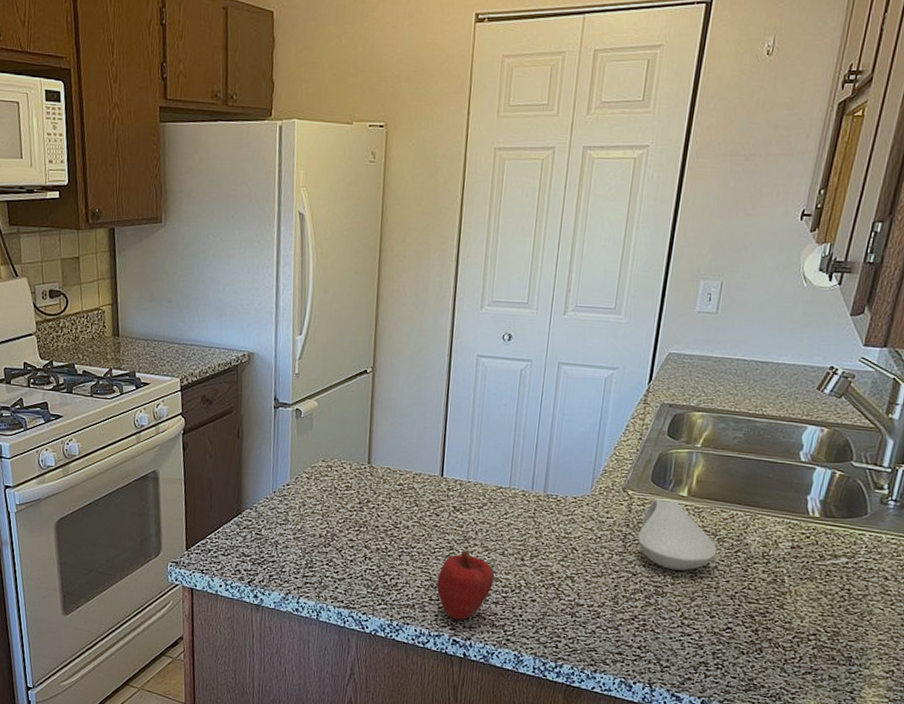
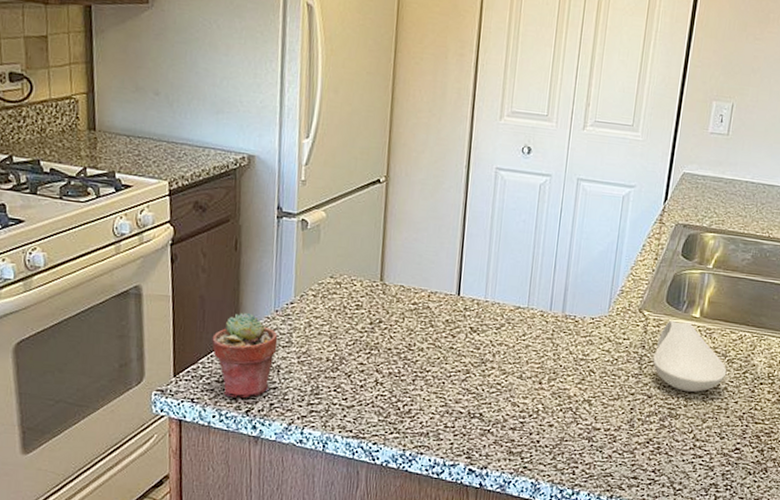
potted succulent: none [218,493,276,570] -> present [212,312,278,398]
apple: present [436,551,495,620] -> none [452,374,513,448]

